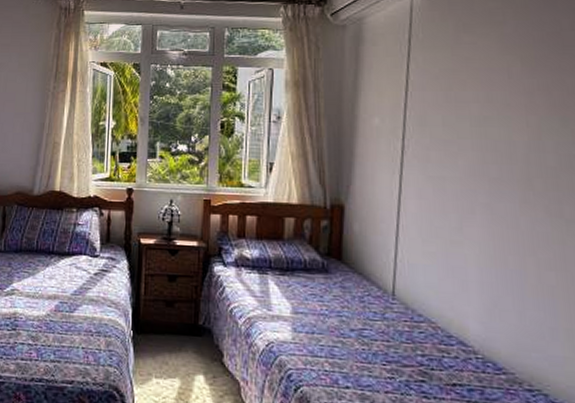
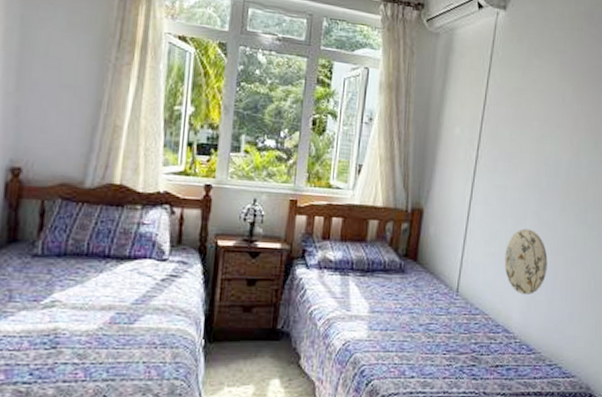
decorative plate: none [450,224,512,302] -> present [504,228,548,294]

